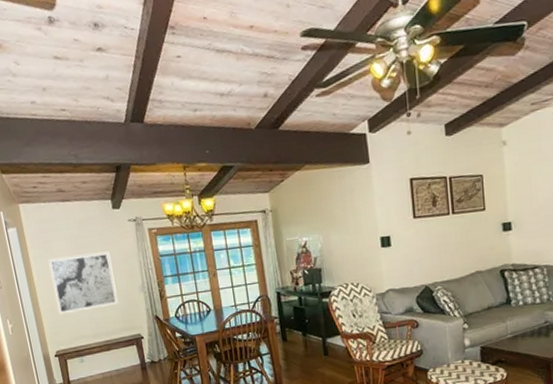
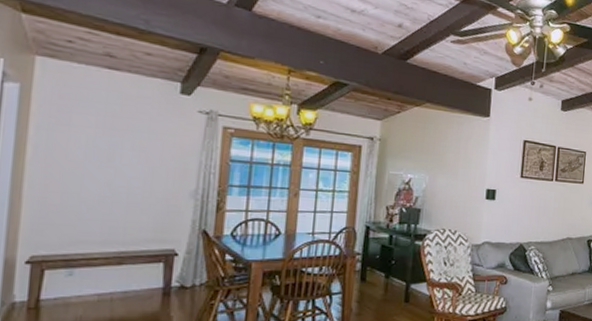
wall art: present [47,251,119,314] -> none [53,134,160,209]

